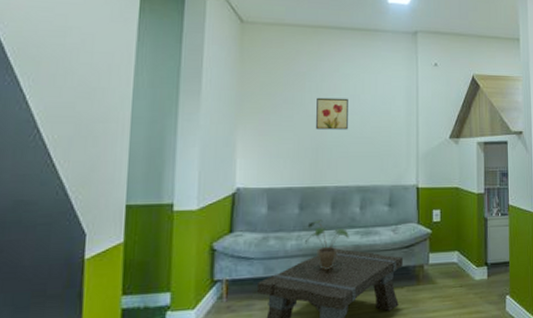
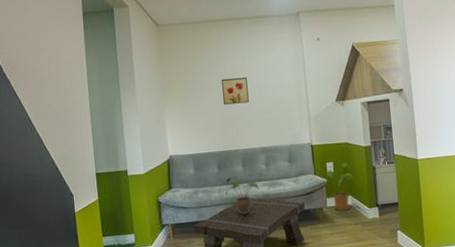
house plant: none [430,211,463,270] -> present [325,163,354,212]

